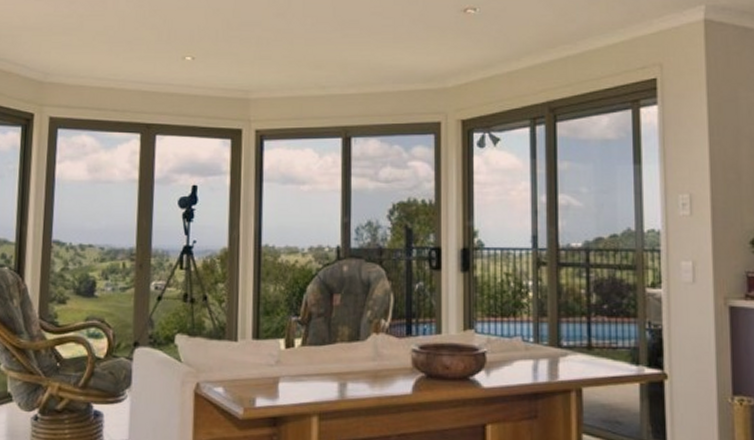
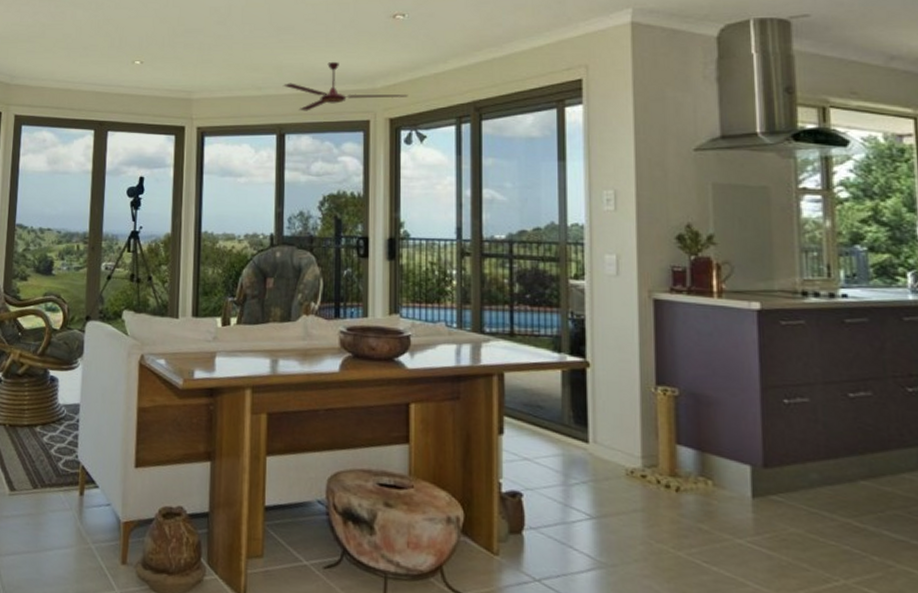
ceiling fan: none [349,59,481,113] -> present [284,62,408,111]

